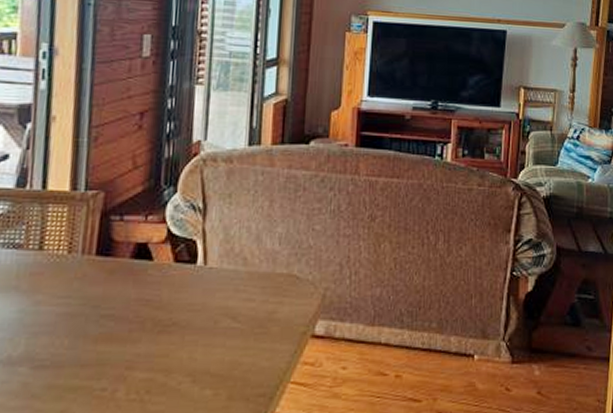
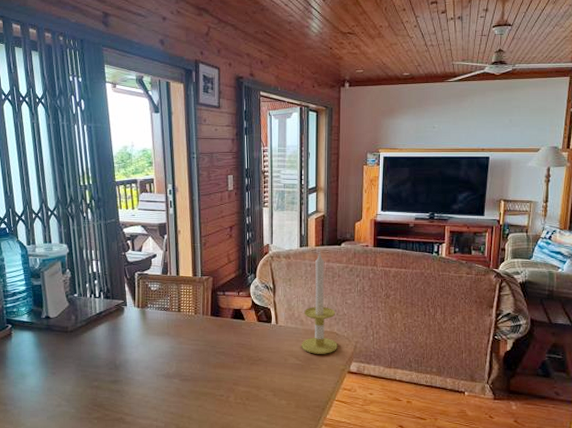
candle: none [242,153,299,311] -> present [302,252,338,354]

